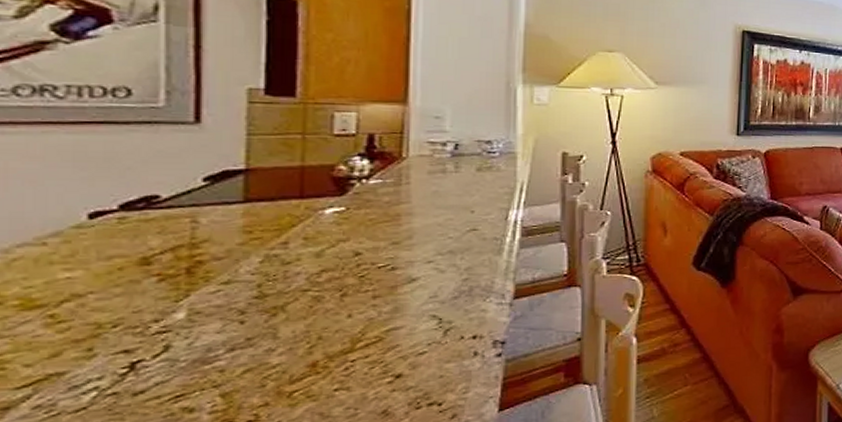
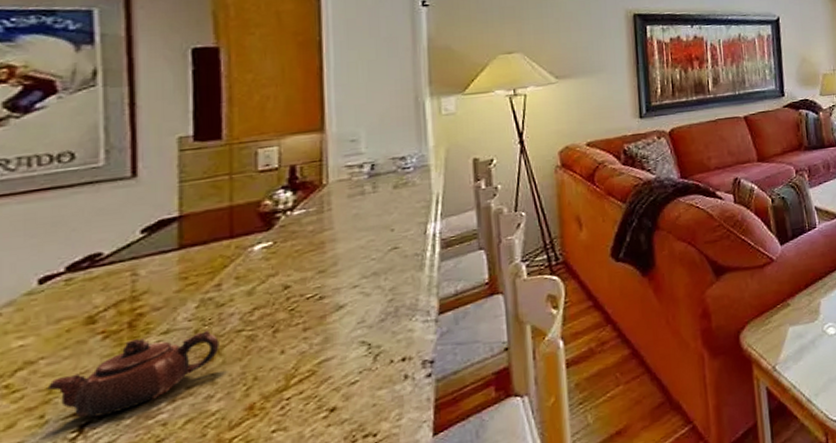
teapot: none [96,285,283,357] -> present [47,329,220,418]

